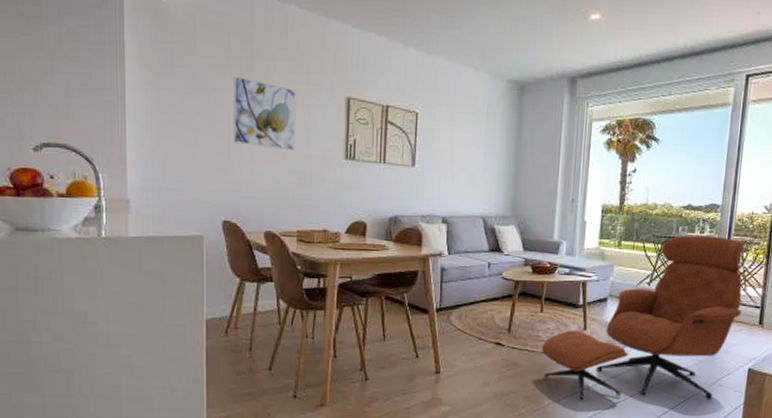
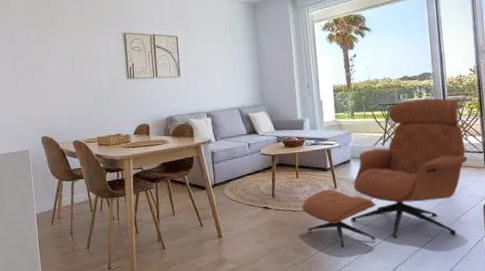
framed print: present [233,76,296,151] -> none [40,30,89,79]

